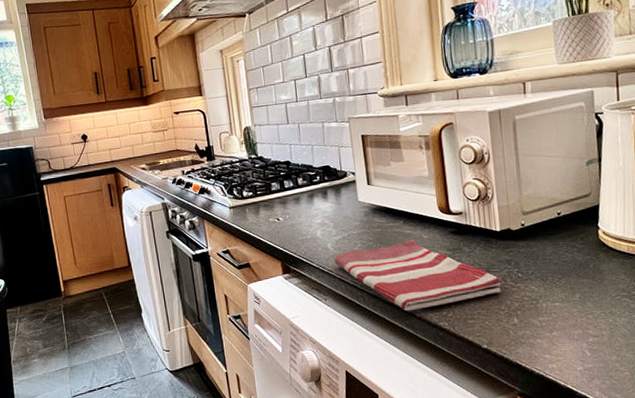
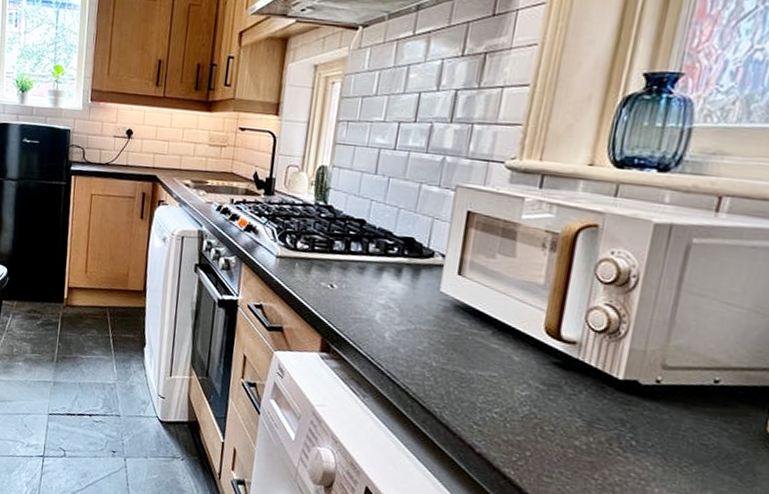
dish towel: present [334,239,501,312] -> none [387,347,603,457]

